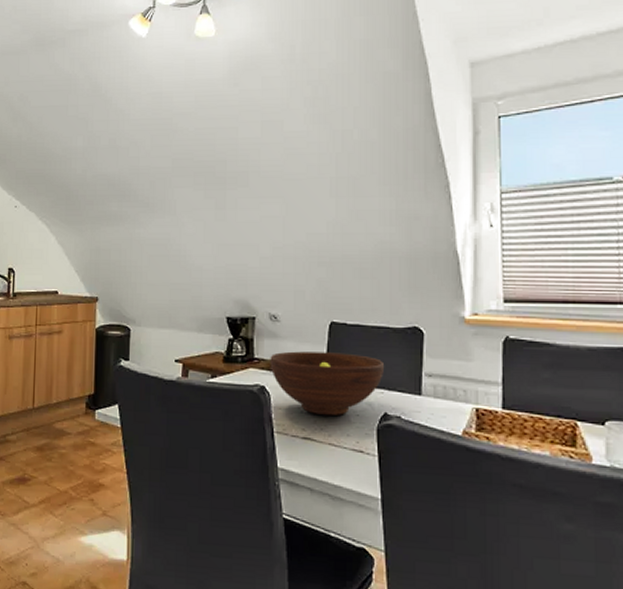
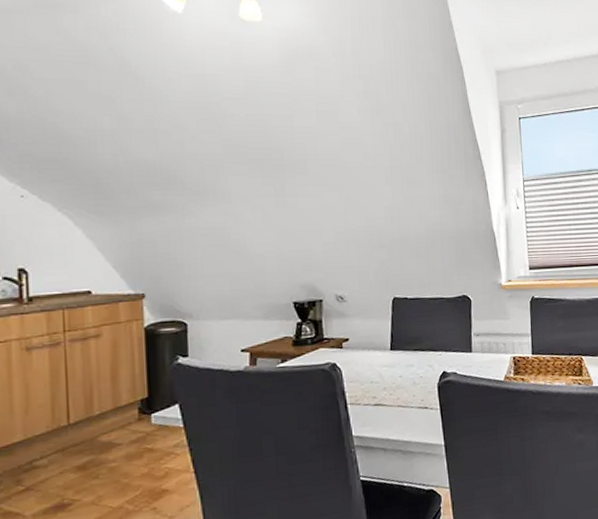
fruit bowl: present [270,351,385,416] -> none [339,324,442,382]

